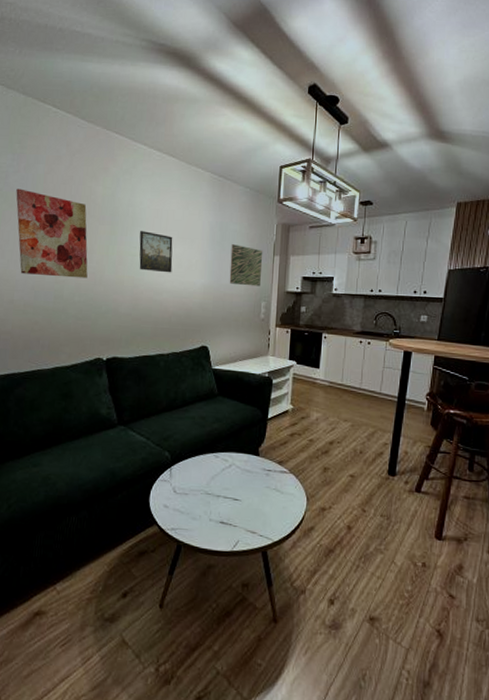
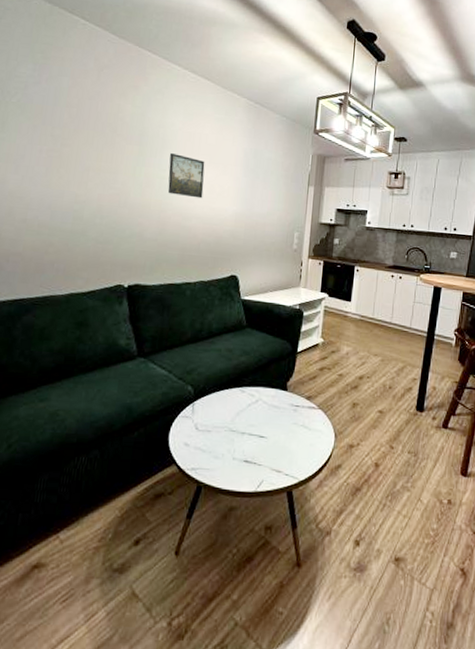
wall art: present [16,188,88,279] -> none [35,100,114,200]
wall art: present [229,244,263,287] -> none [262,172,298,217]

